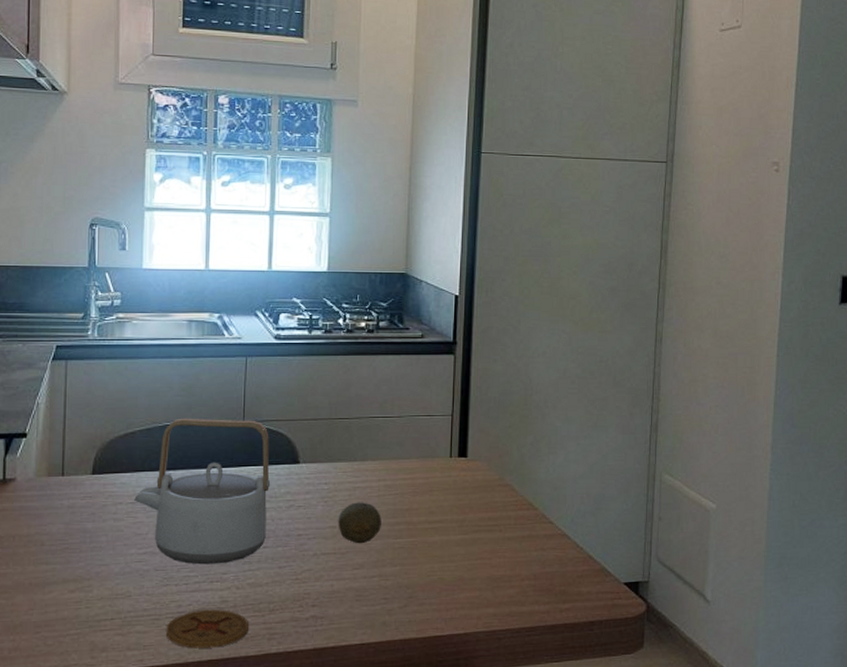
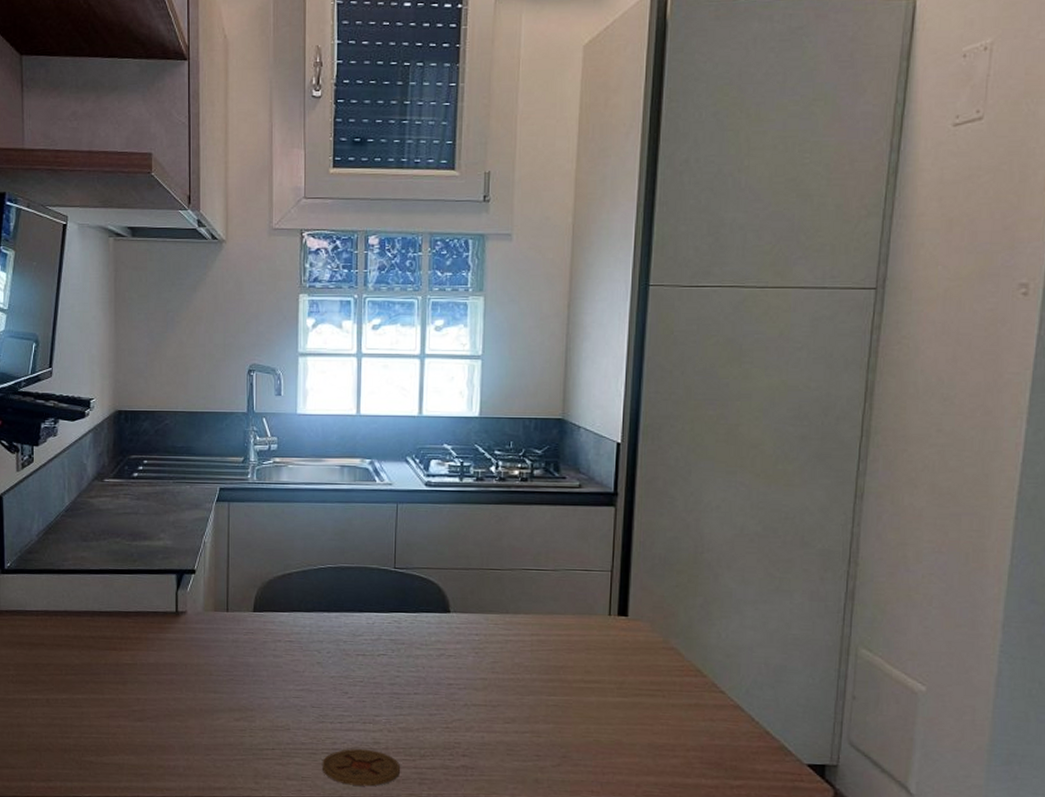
teapot: present [134,418,271,565] -> none [292,561,422,706]
fruit: present [338,502,381,544] -> none [489,655,534,698]

